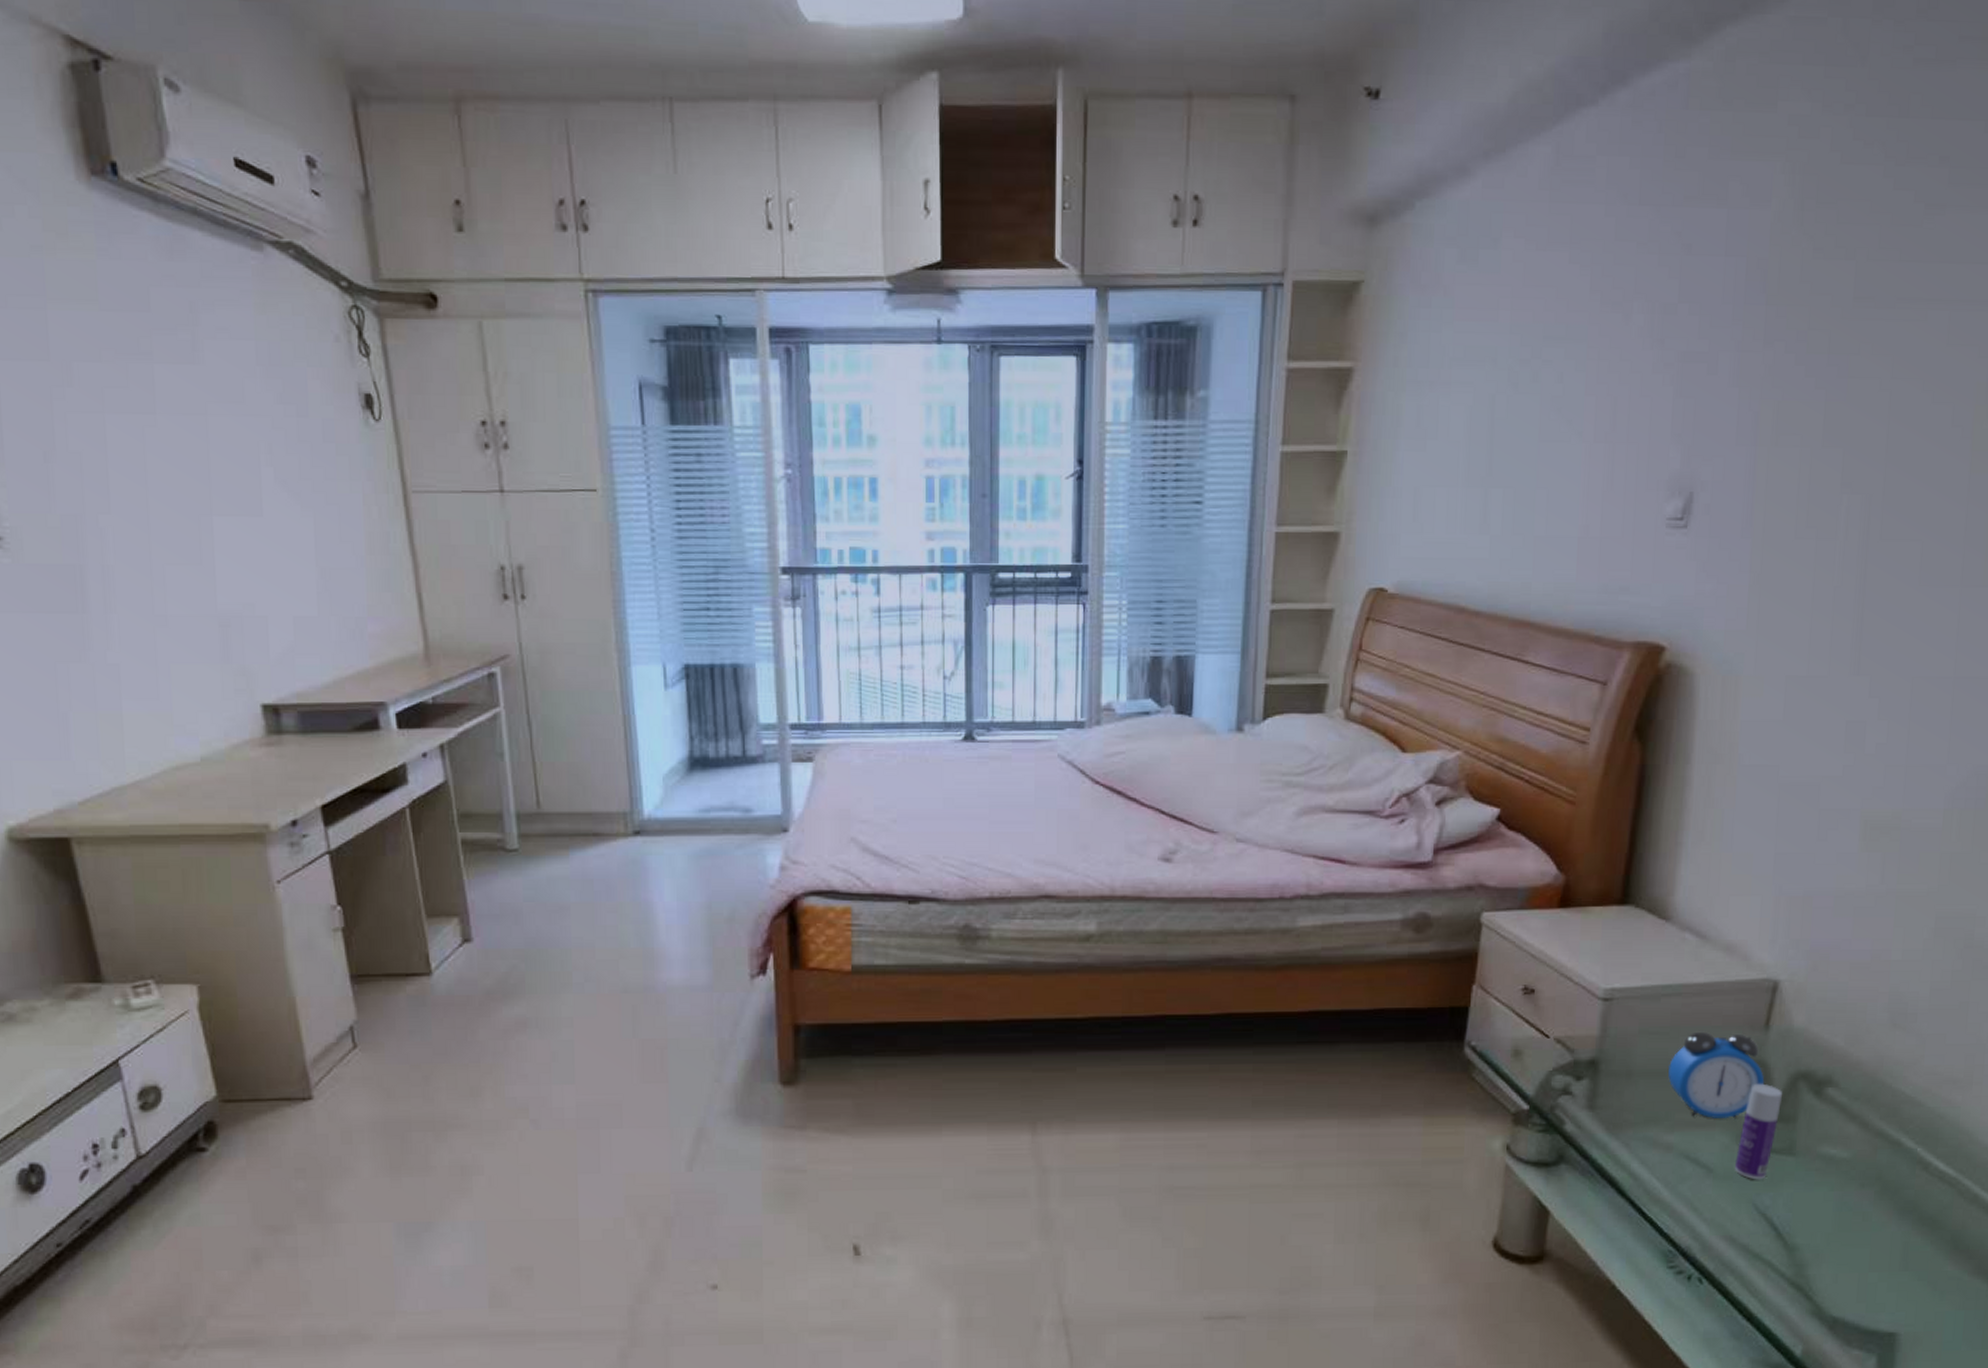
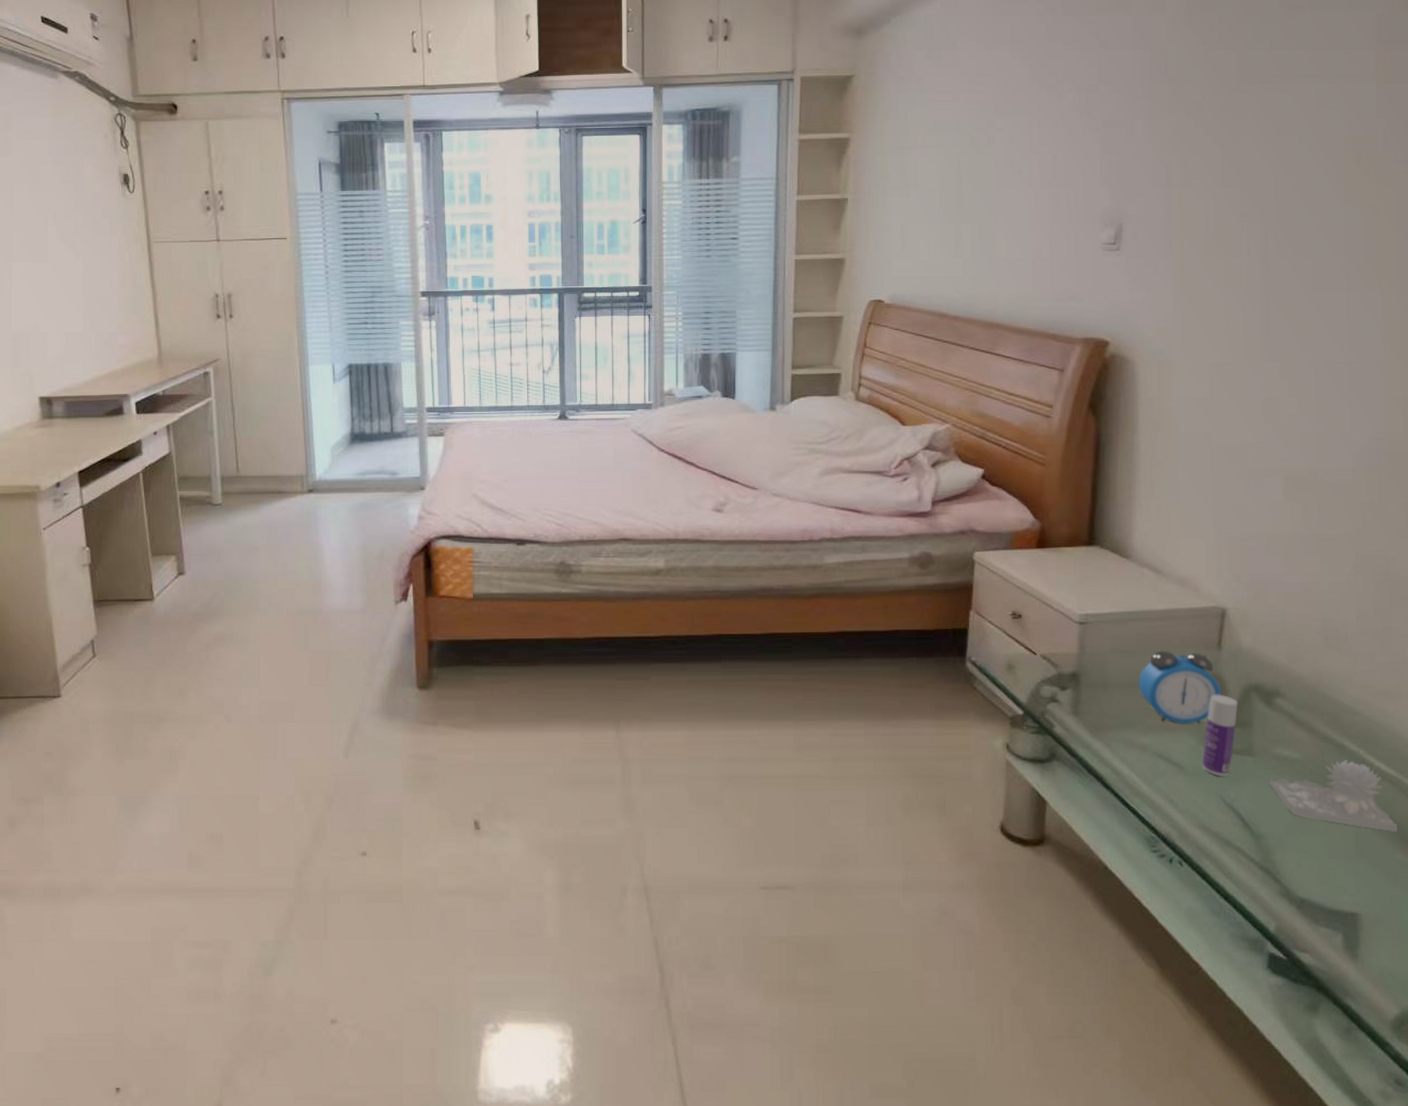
succulent plant: none [1810,1158,1951,1241] -> present [1269,759,1397,833]

